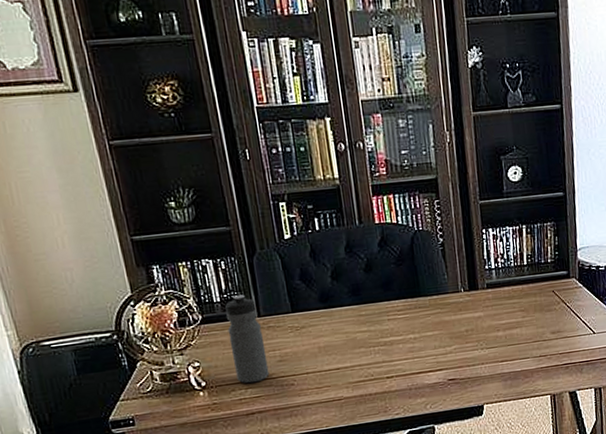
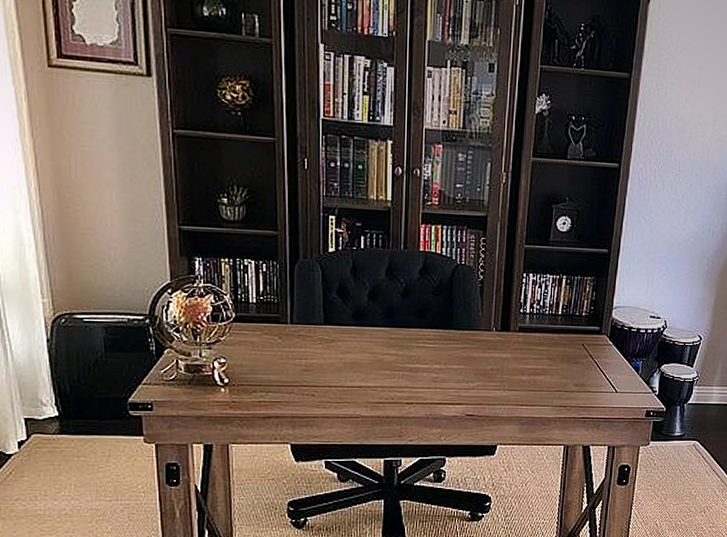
water bottle: present [225,294,270,384] -> none [259,299,293,388]

